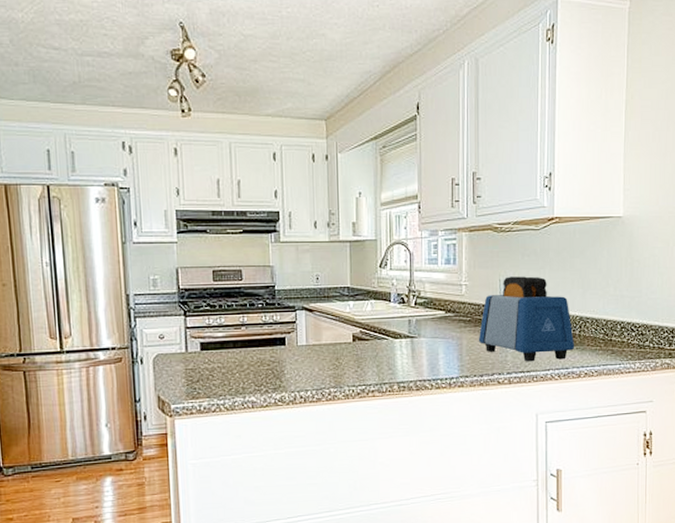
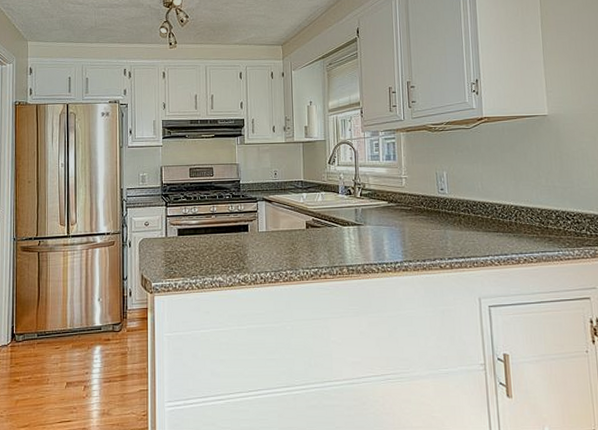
toaster: present [478,276,575,362] -> none [419,169,512,248]

